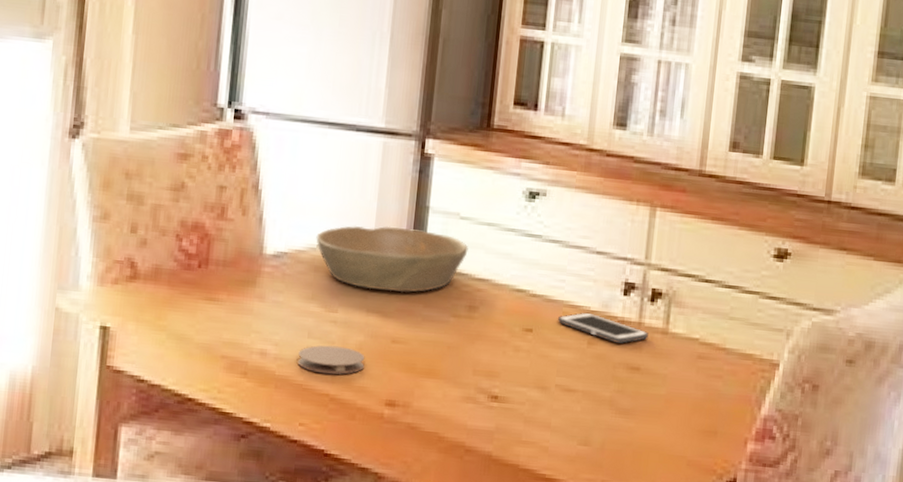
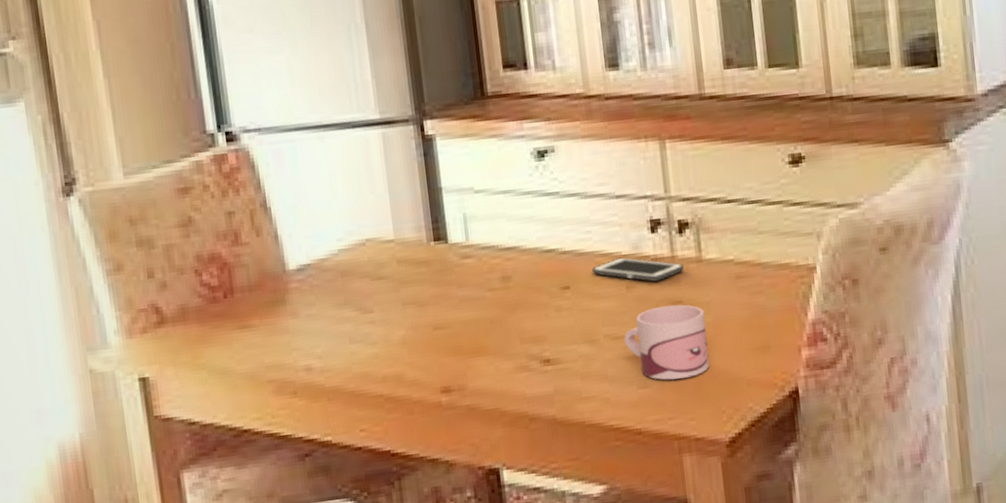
coaster: present [297,345,365,375] -> none [343,344,412,376]
bowl: present [316,225,469,293] -> none [335,211,490,283]
mug: none [574,368,659,445] -> present [624,304,710,380]

